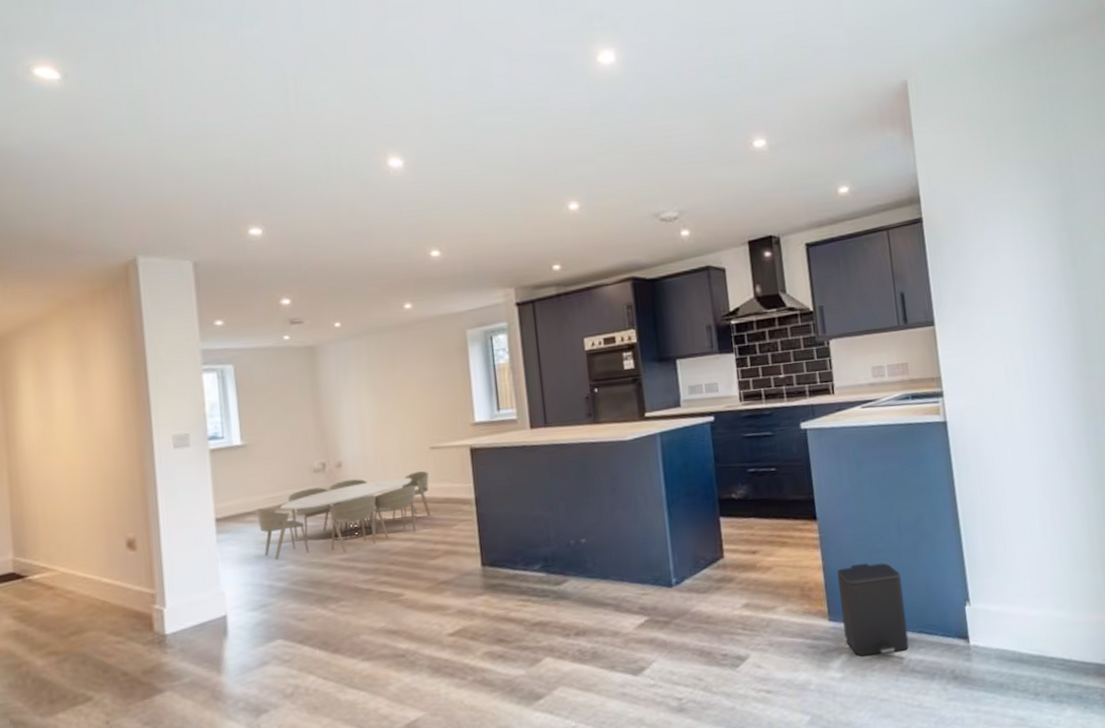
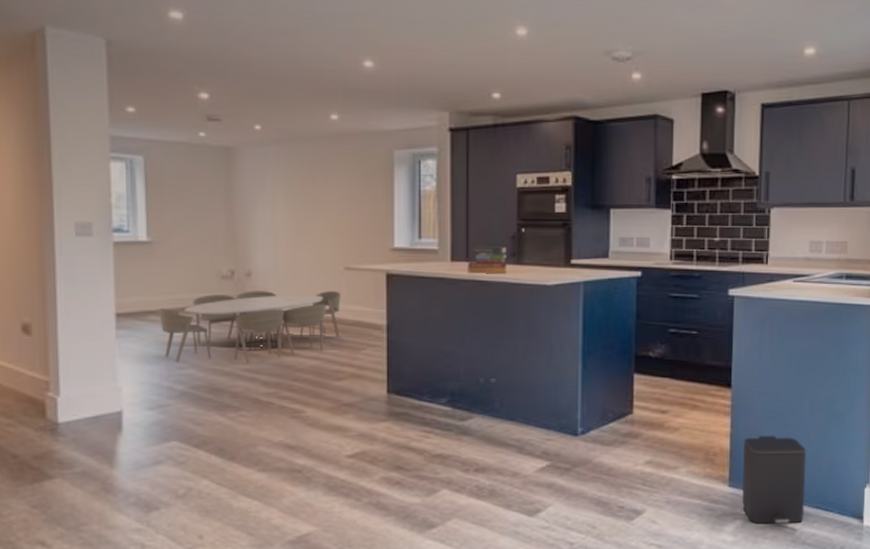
books: none [546,408,585,439] -> present [466,246,507,274]

